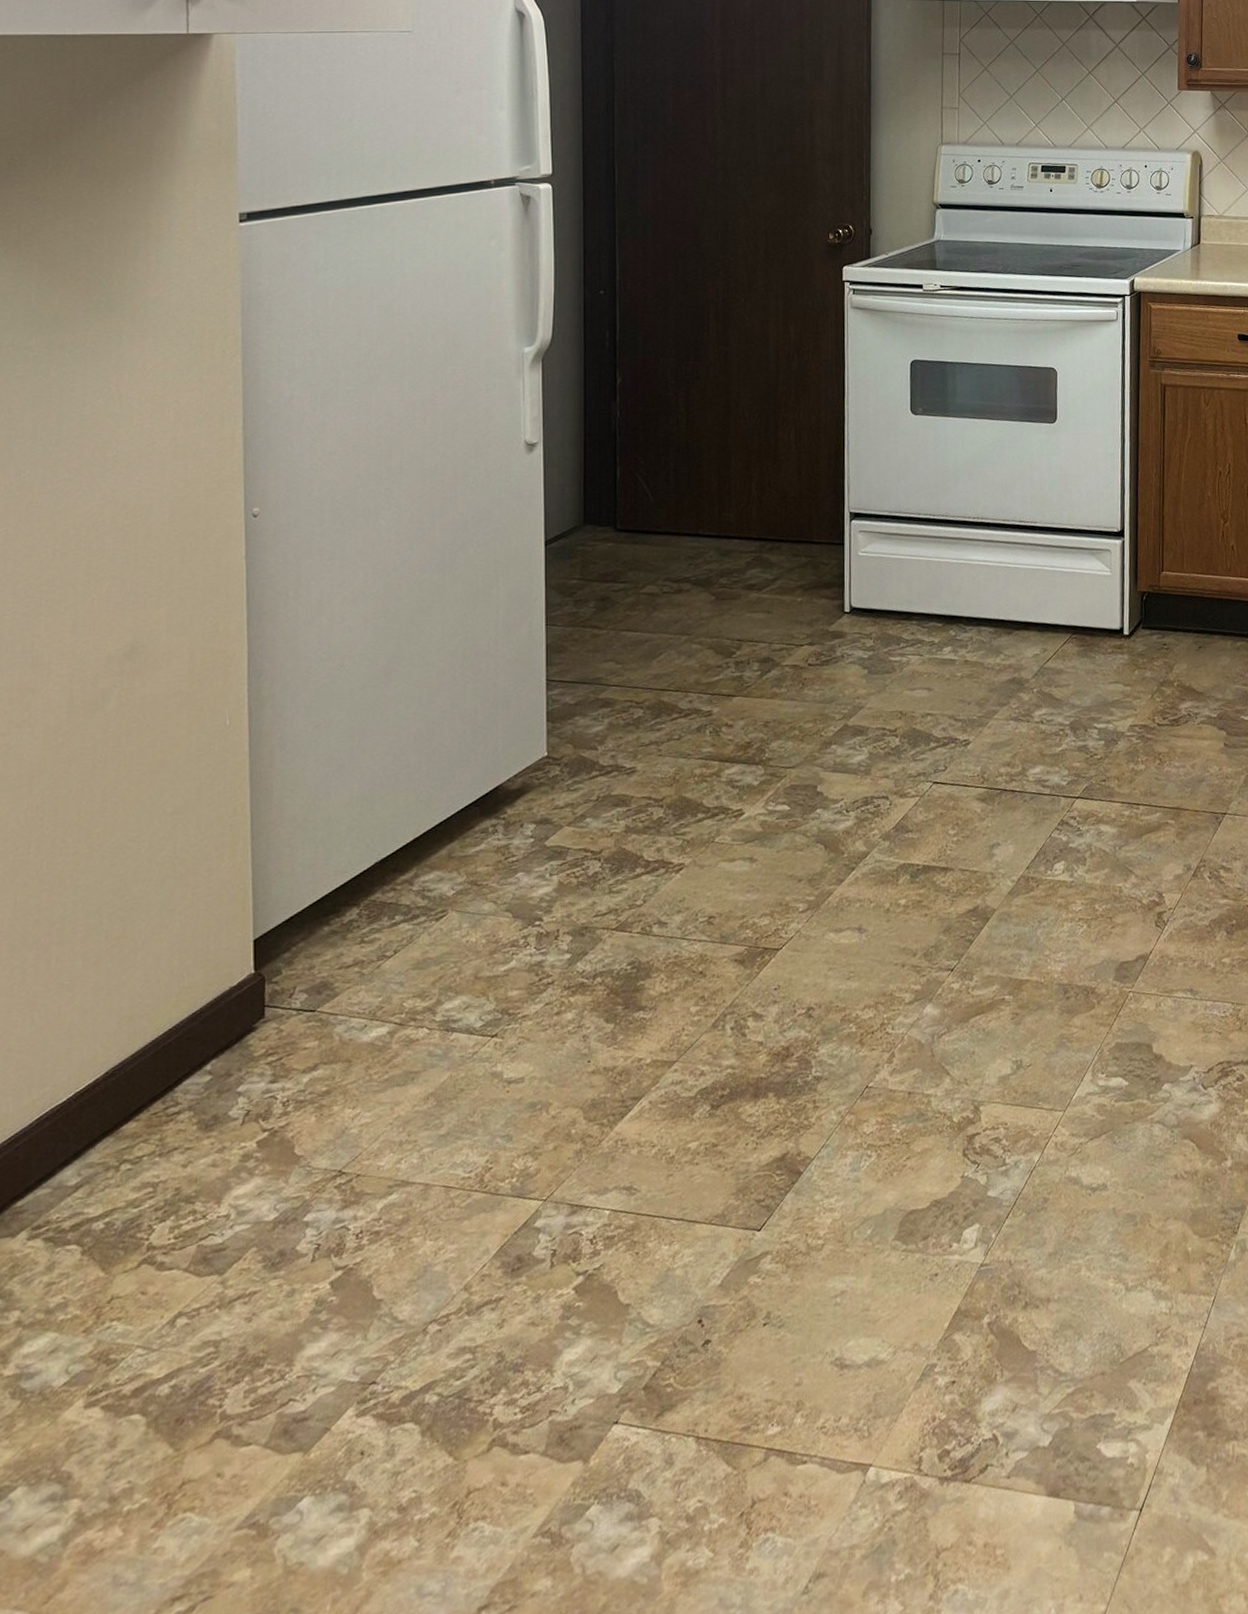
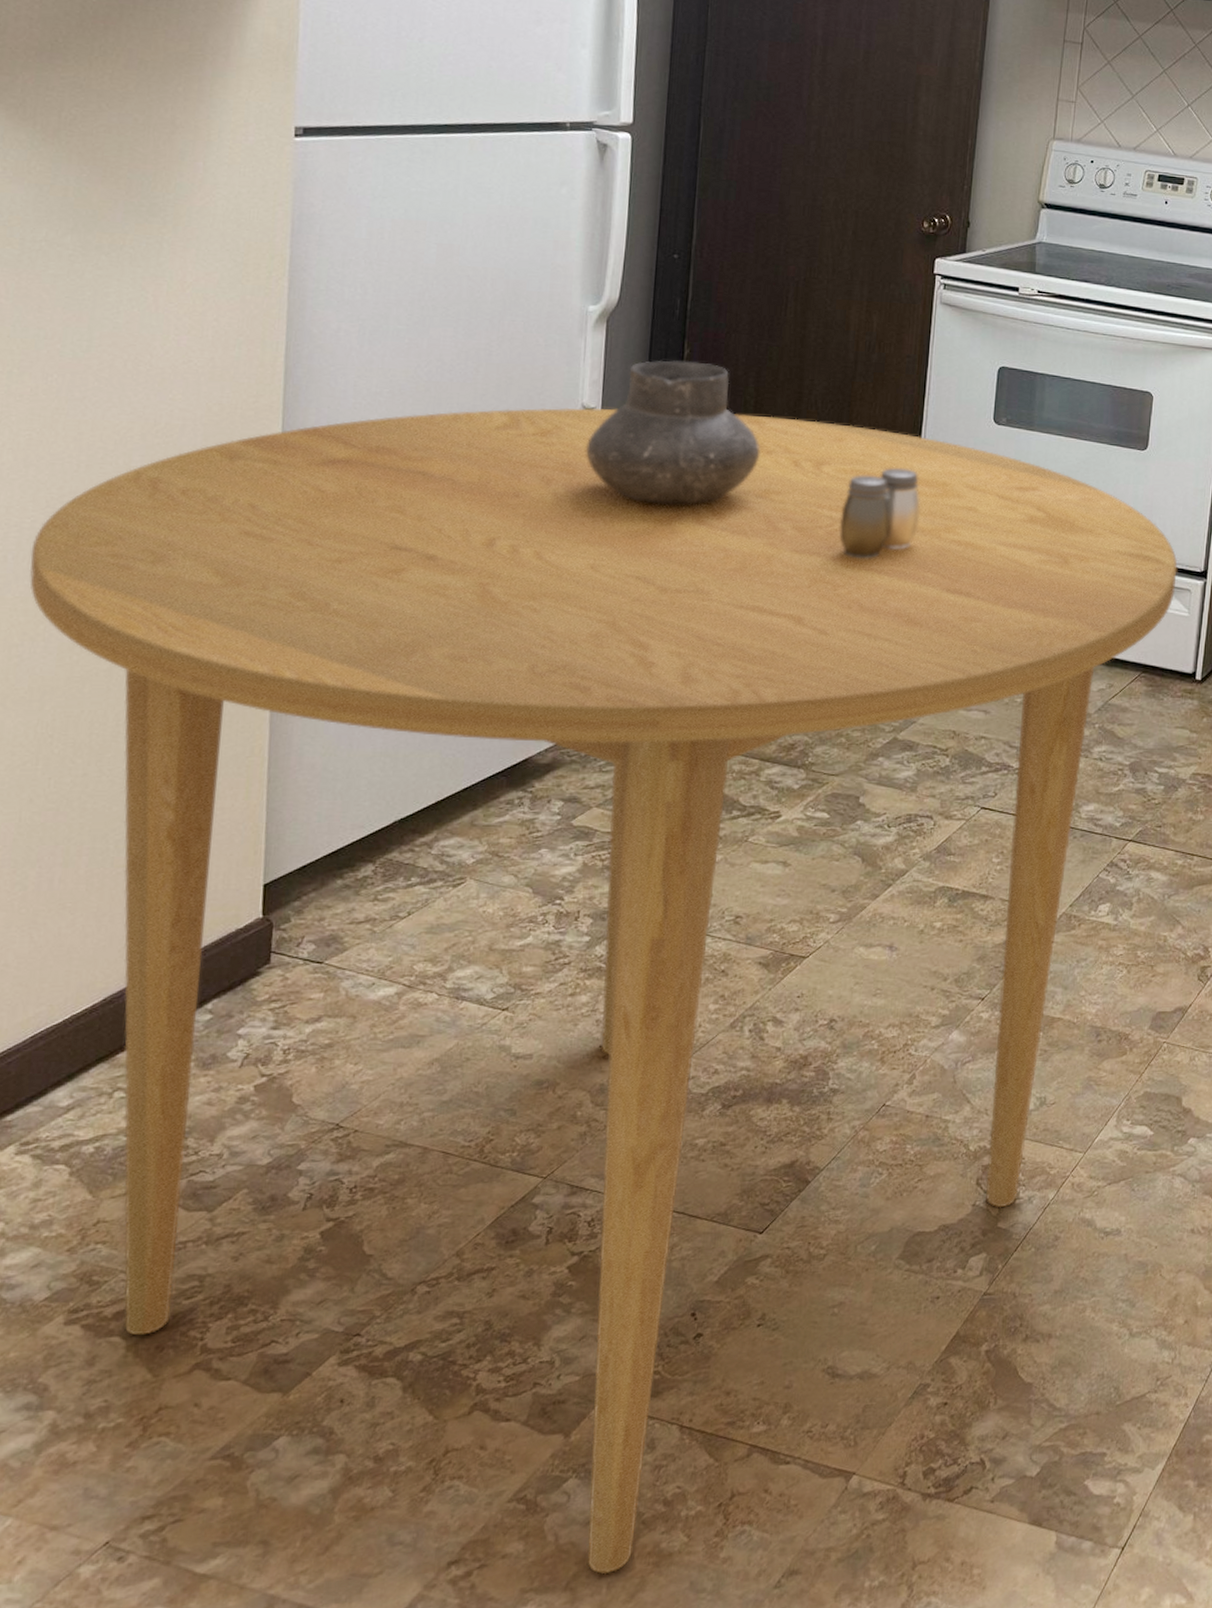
dining table: none [12,430,1096,1602] -> present [29,407,1178,1575]
vase: none [532,388,695,527] -> present [586,360,760,505]
salt and pepper shaker: none [776,466,850,557] -> present [839,468,920,559]

